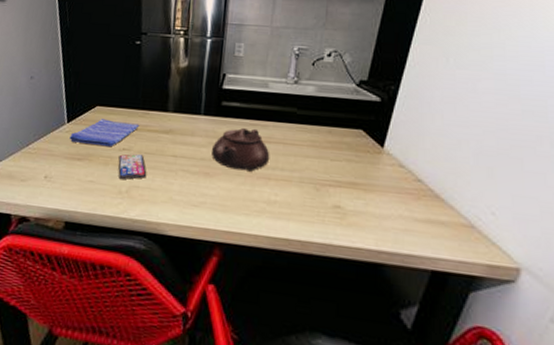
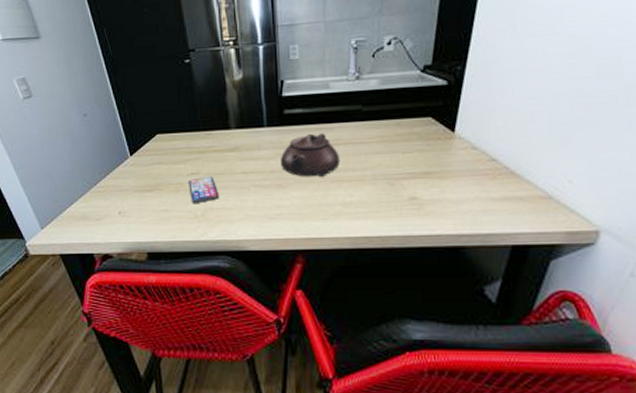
dish towel: present [69,119,140,147] -> none [135,146,204,175]

